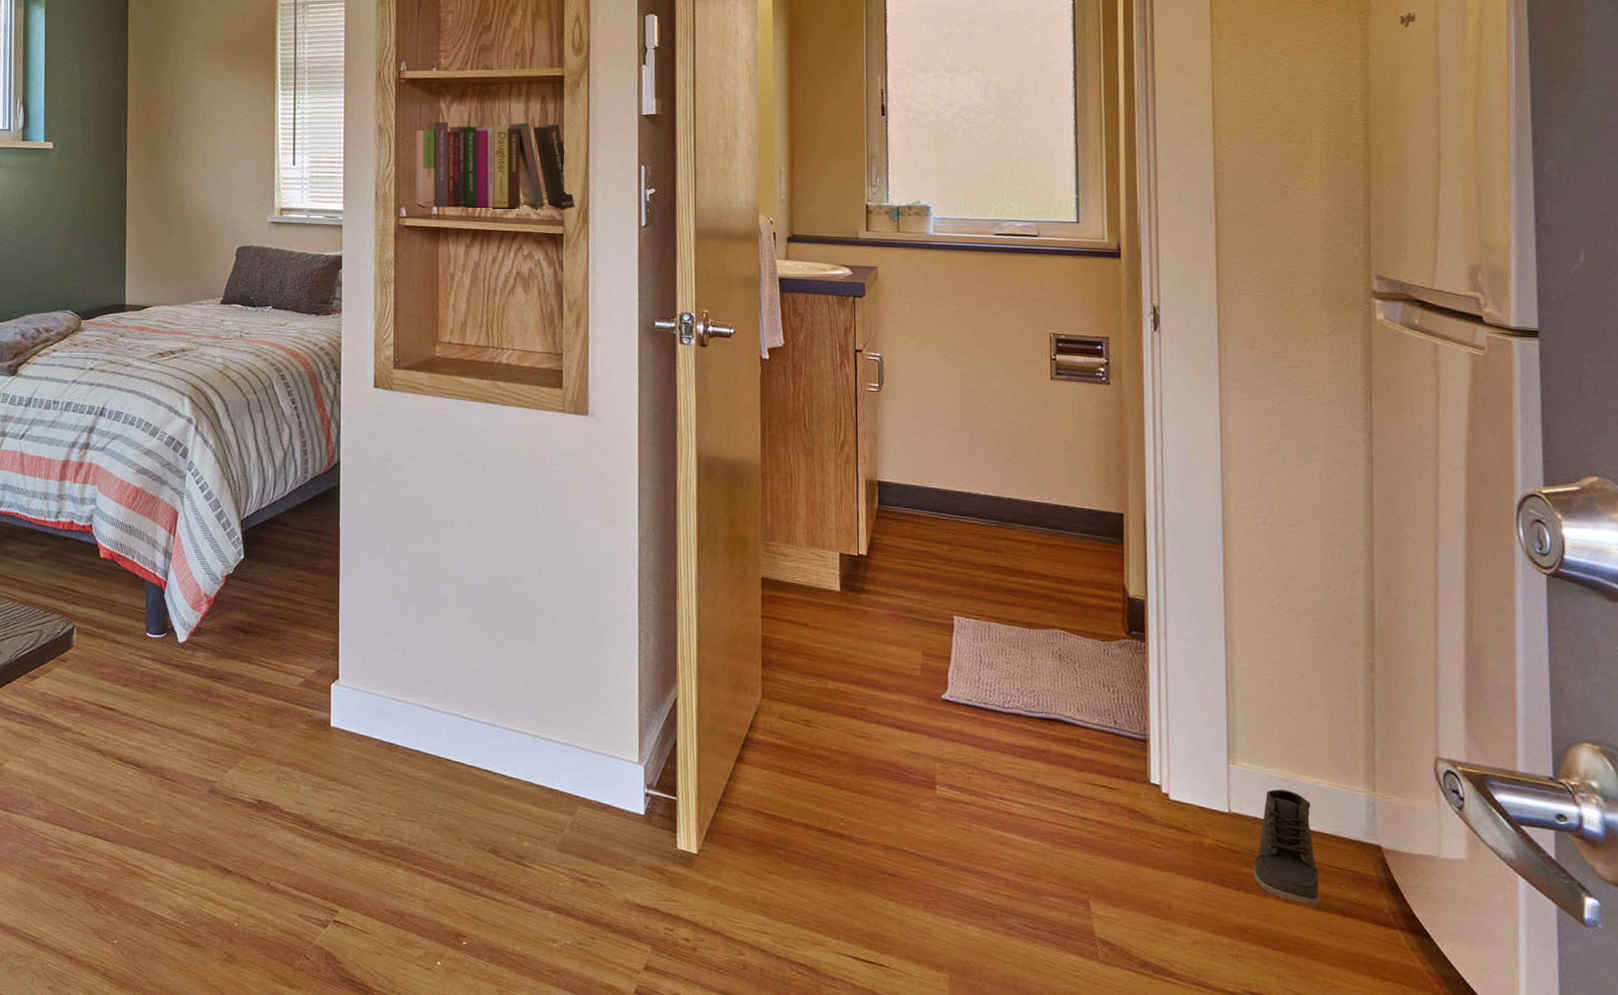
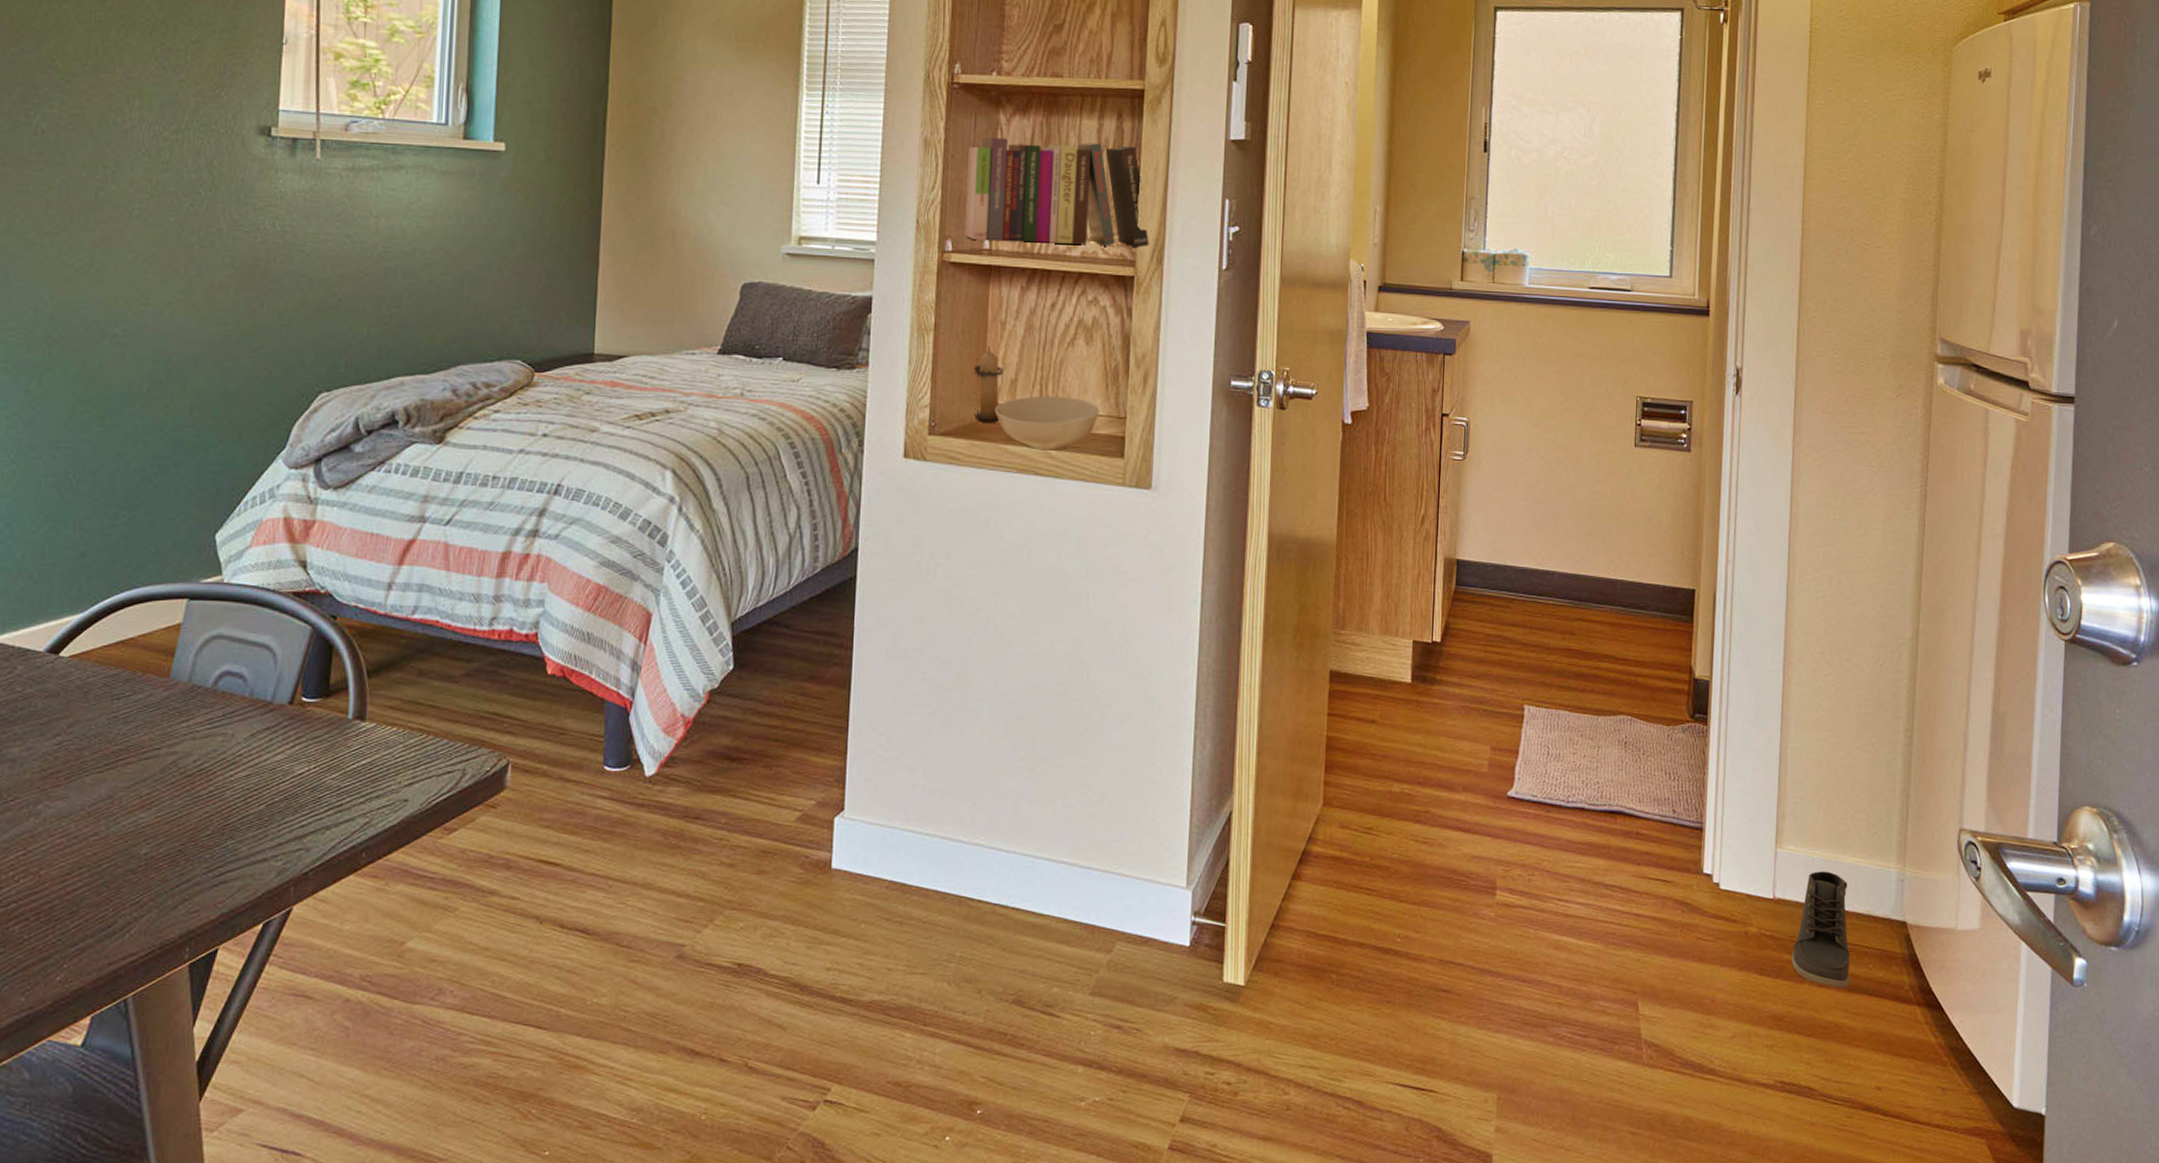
candle: none [429,294,456,358] -> present [973,345,1005,422]
bowl: none [449,336,539,382] -> present [995,396,1100,451]

